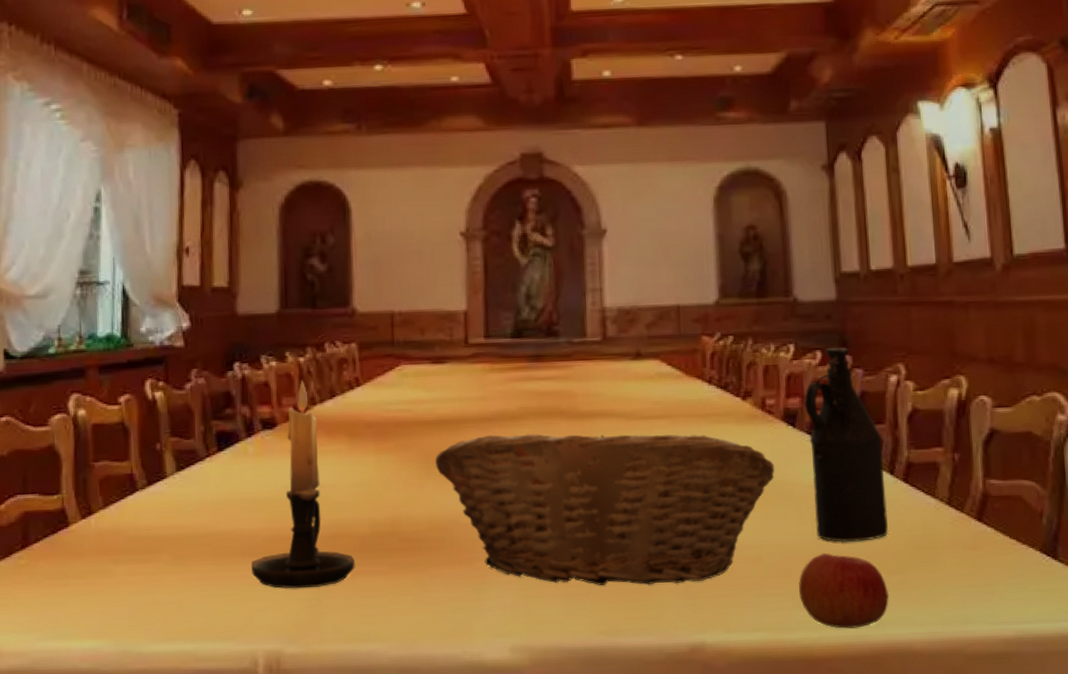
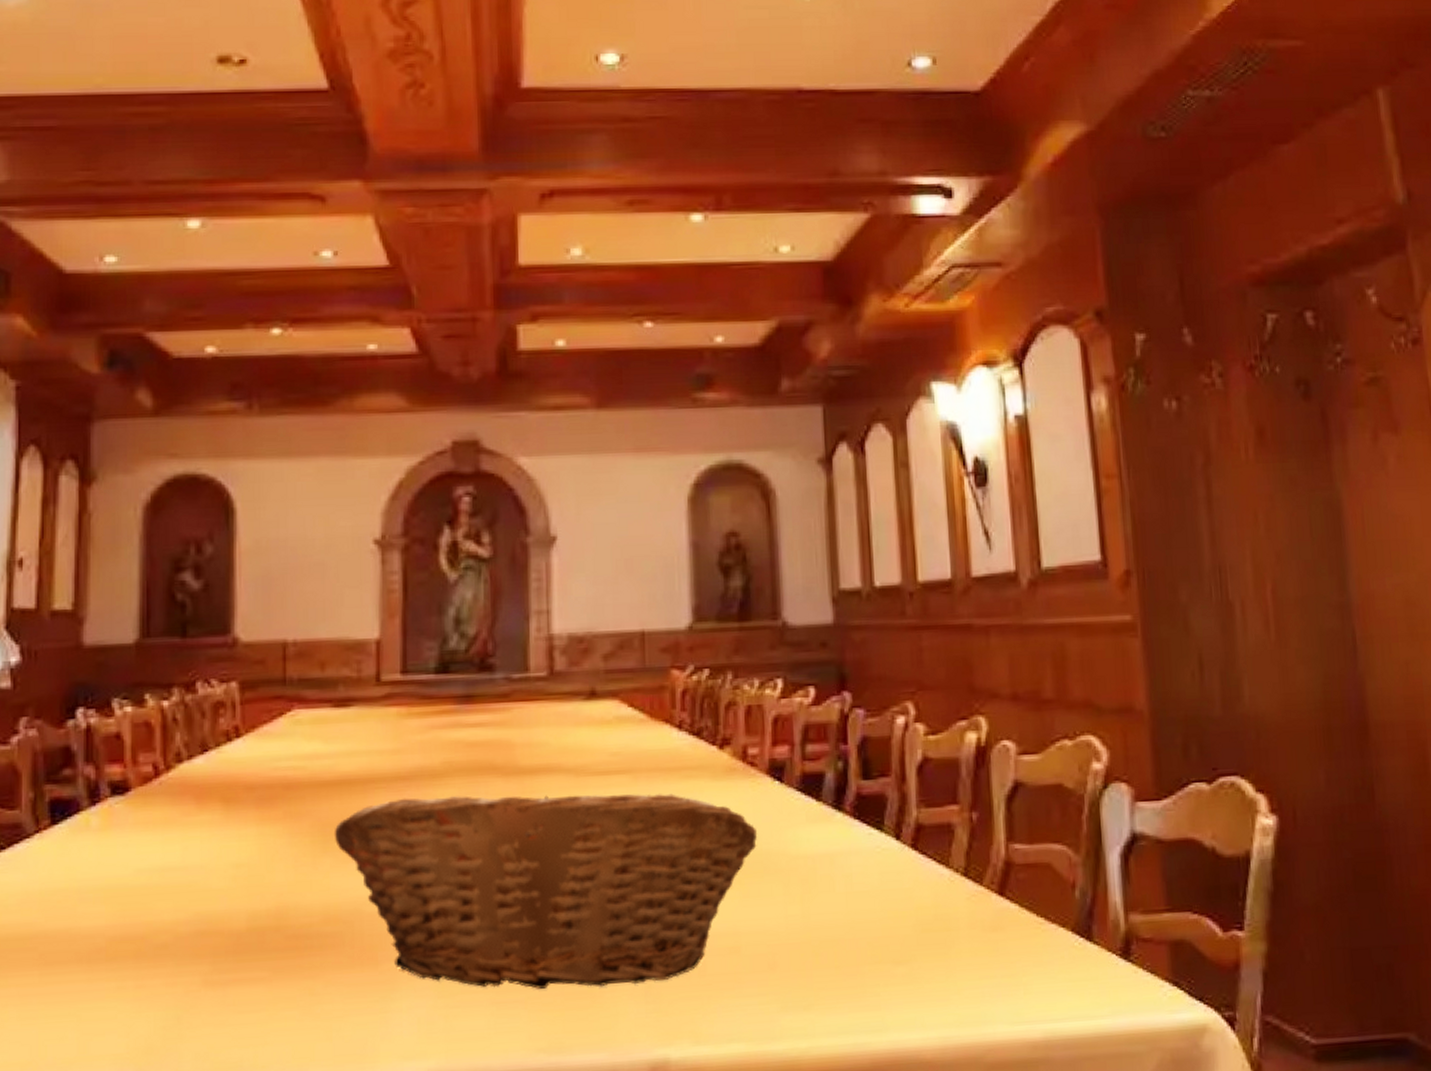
candle holder: present [251,380,355,589] -> none [90,730,227,1005]
apple: present [799,552,890,629] -> none [785,939,894,1036]
bottle: present [804,348,888,543] -> none [794,682,893,927]

